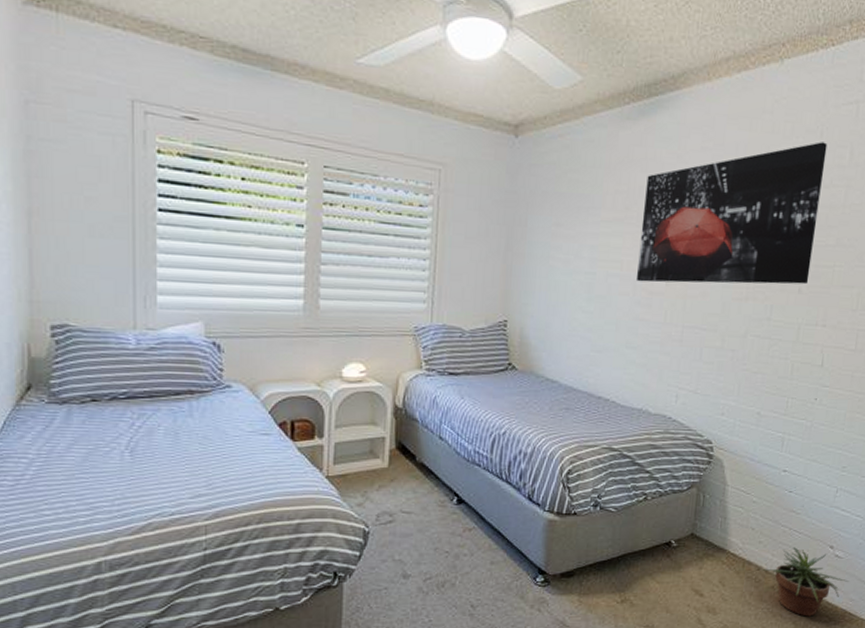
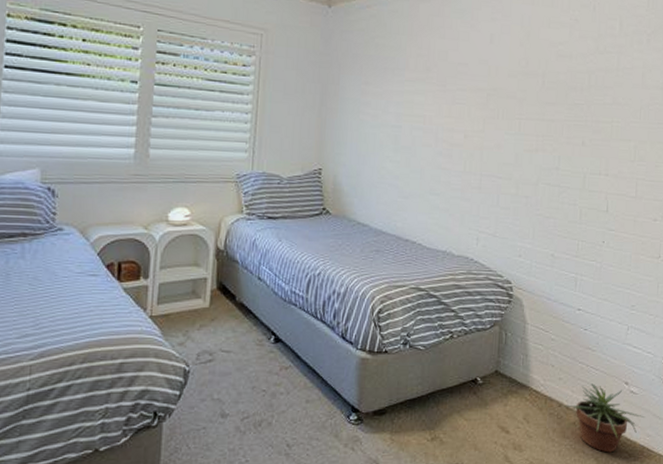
wall art: present [635,142,828,285] -> none [437,15,600,138]

